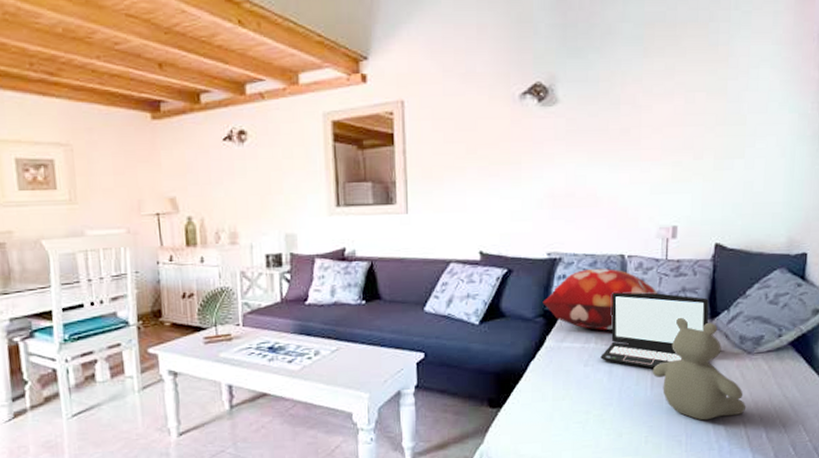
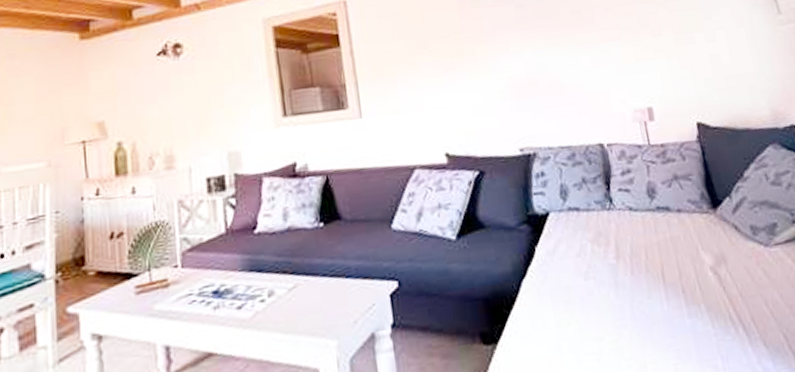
decorative pillow: present [542,269,658,331] -> none [524,160,649,234]
laptop: present [600,292,709,369] -> none [599,183,713,276]
teddy bear: present [652,317,746,421] -> none [663,209,781,336]

